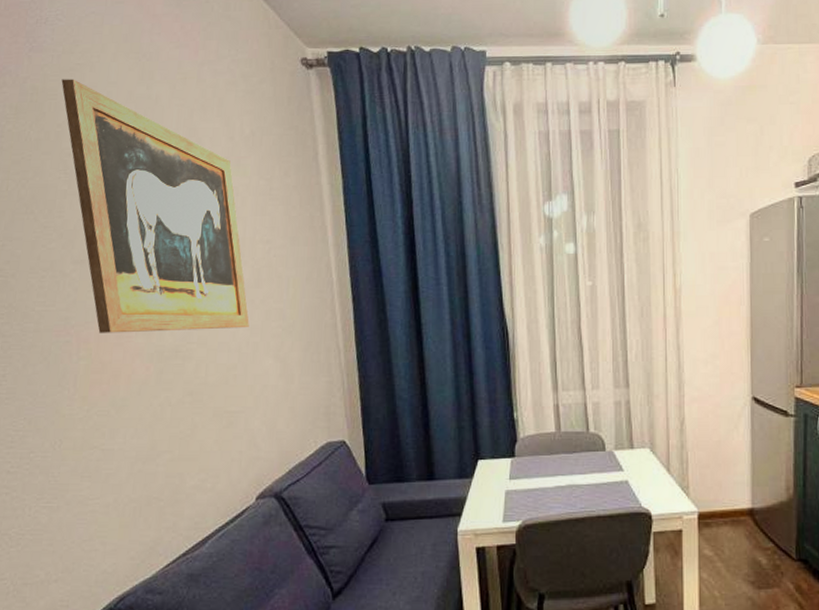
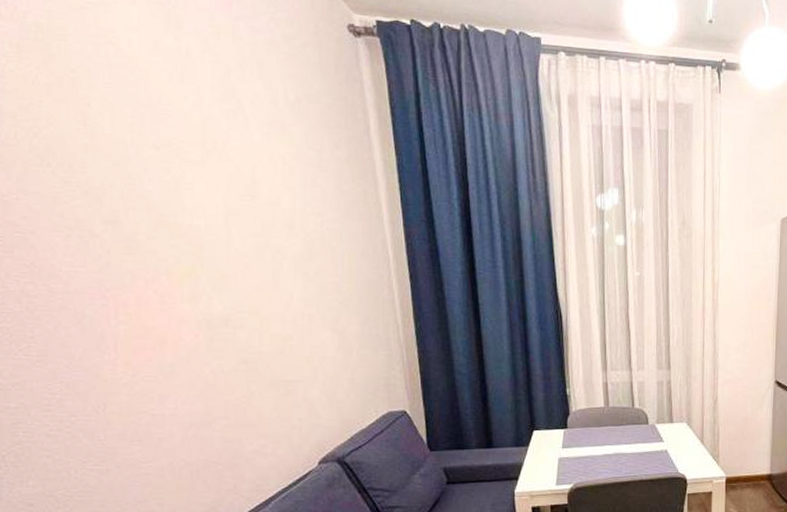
wall art: present [61,79,249,333] -> none [71,18,304,300]

